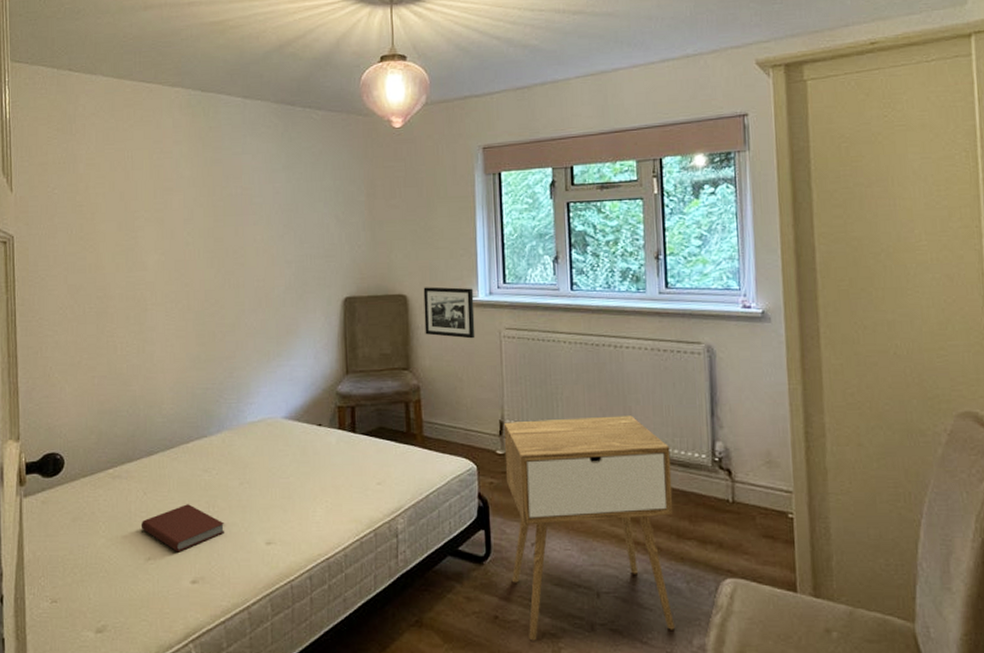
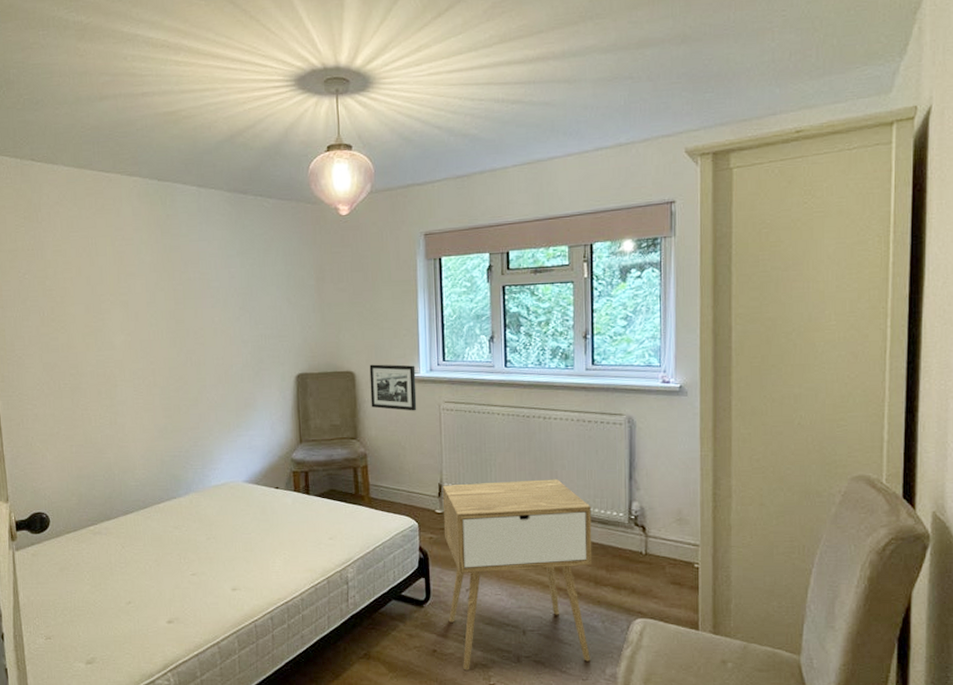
book: present [140,504,224,553] -> none [120,556,195,597]

